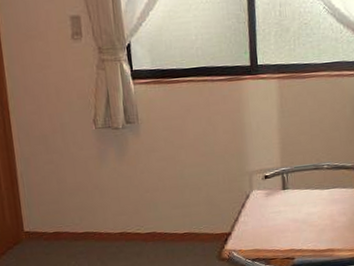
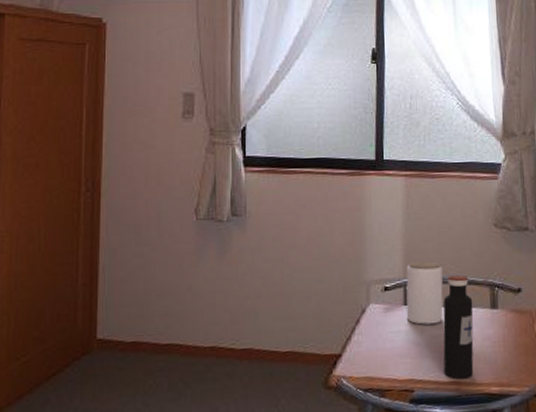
jar: none [283,151,317,205] -> present [406,261,443,325]
water bottle: none [317,161,345,247] -> present [443,275,474,379]

